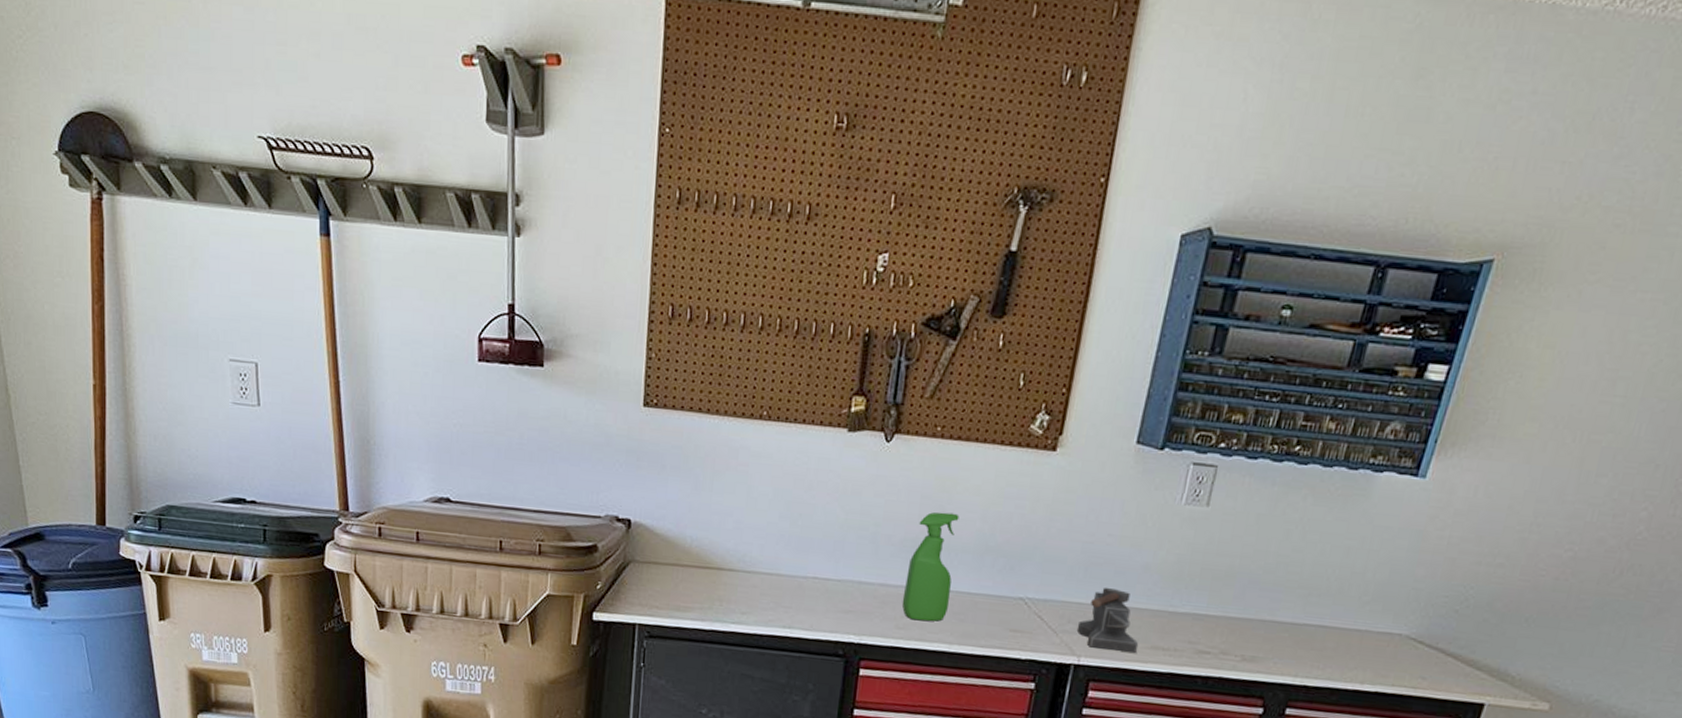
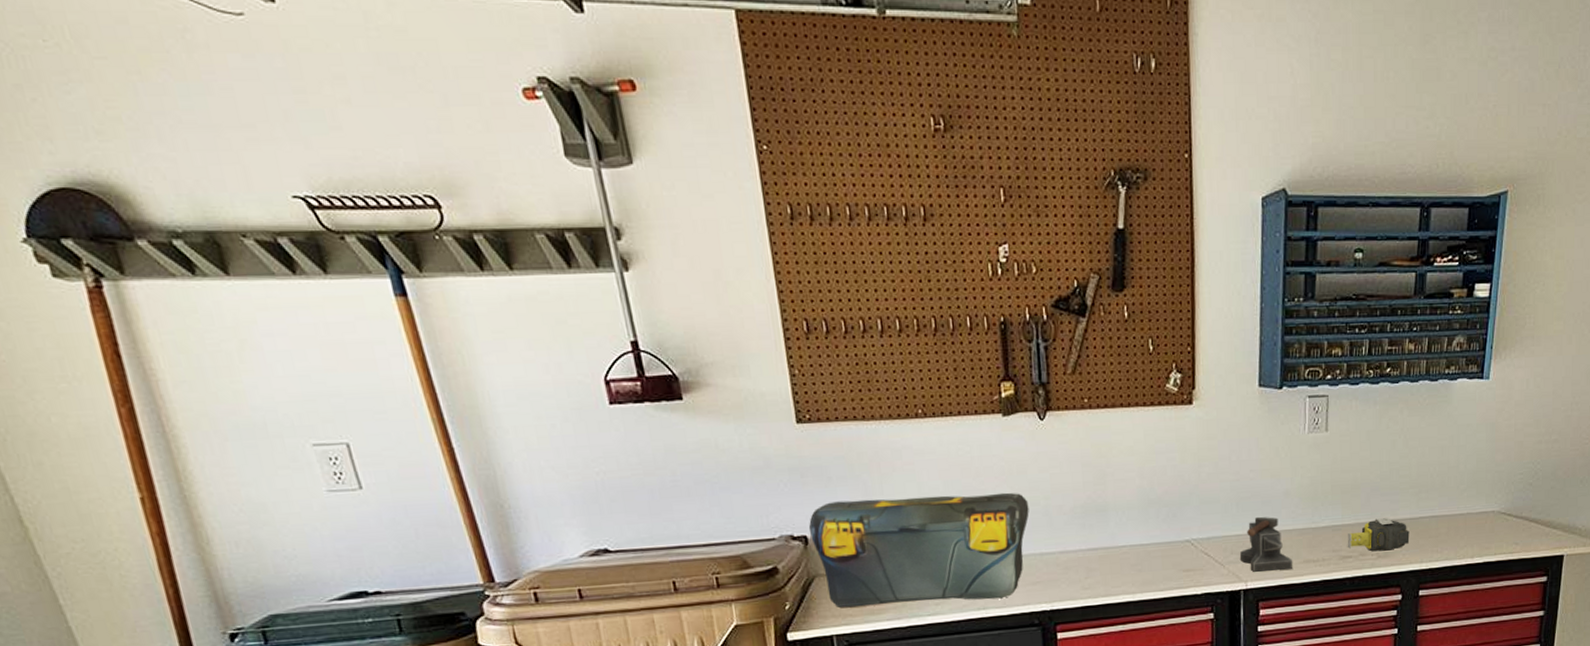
toolbox: none [634,490,857,621] -> present [808,492,1029,608]
spray bottle: present [902,512,960,622] -> none [1082,475,1125,579]
tape measure: none [1206,615,1288,655] -> present [1347,518,1410,551]

